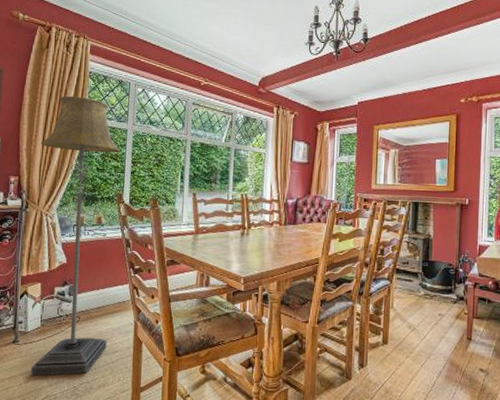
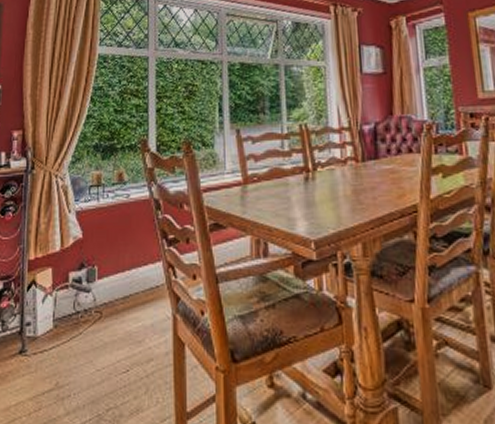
floor lamp: present [30,95,121,376] -> none [42,23,142,400]

